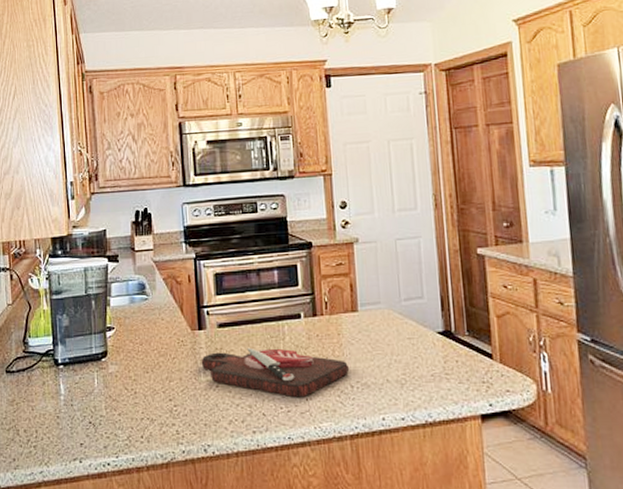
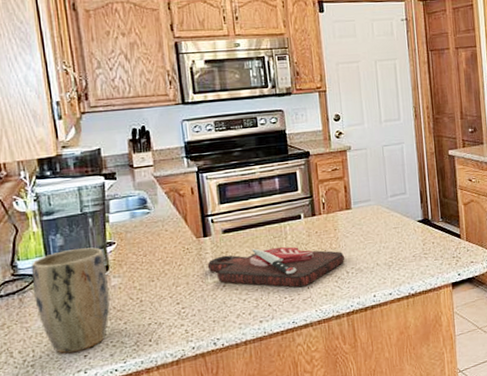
plant pot: none [39,331,106,439] -> present [30,247,110,354]

